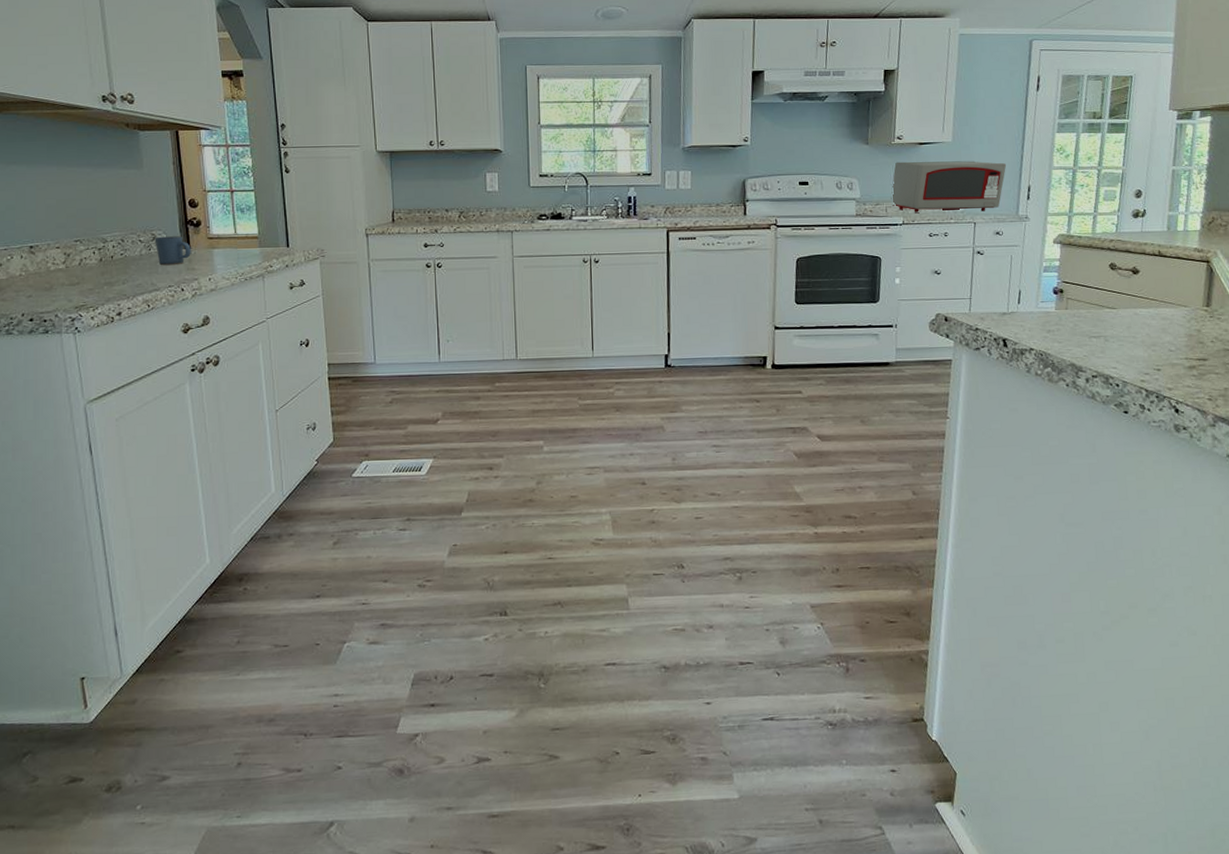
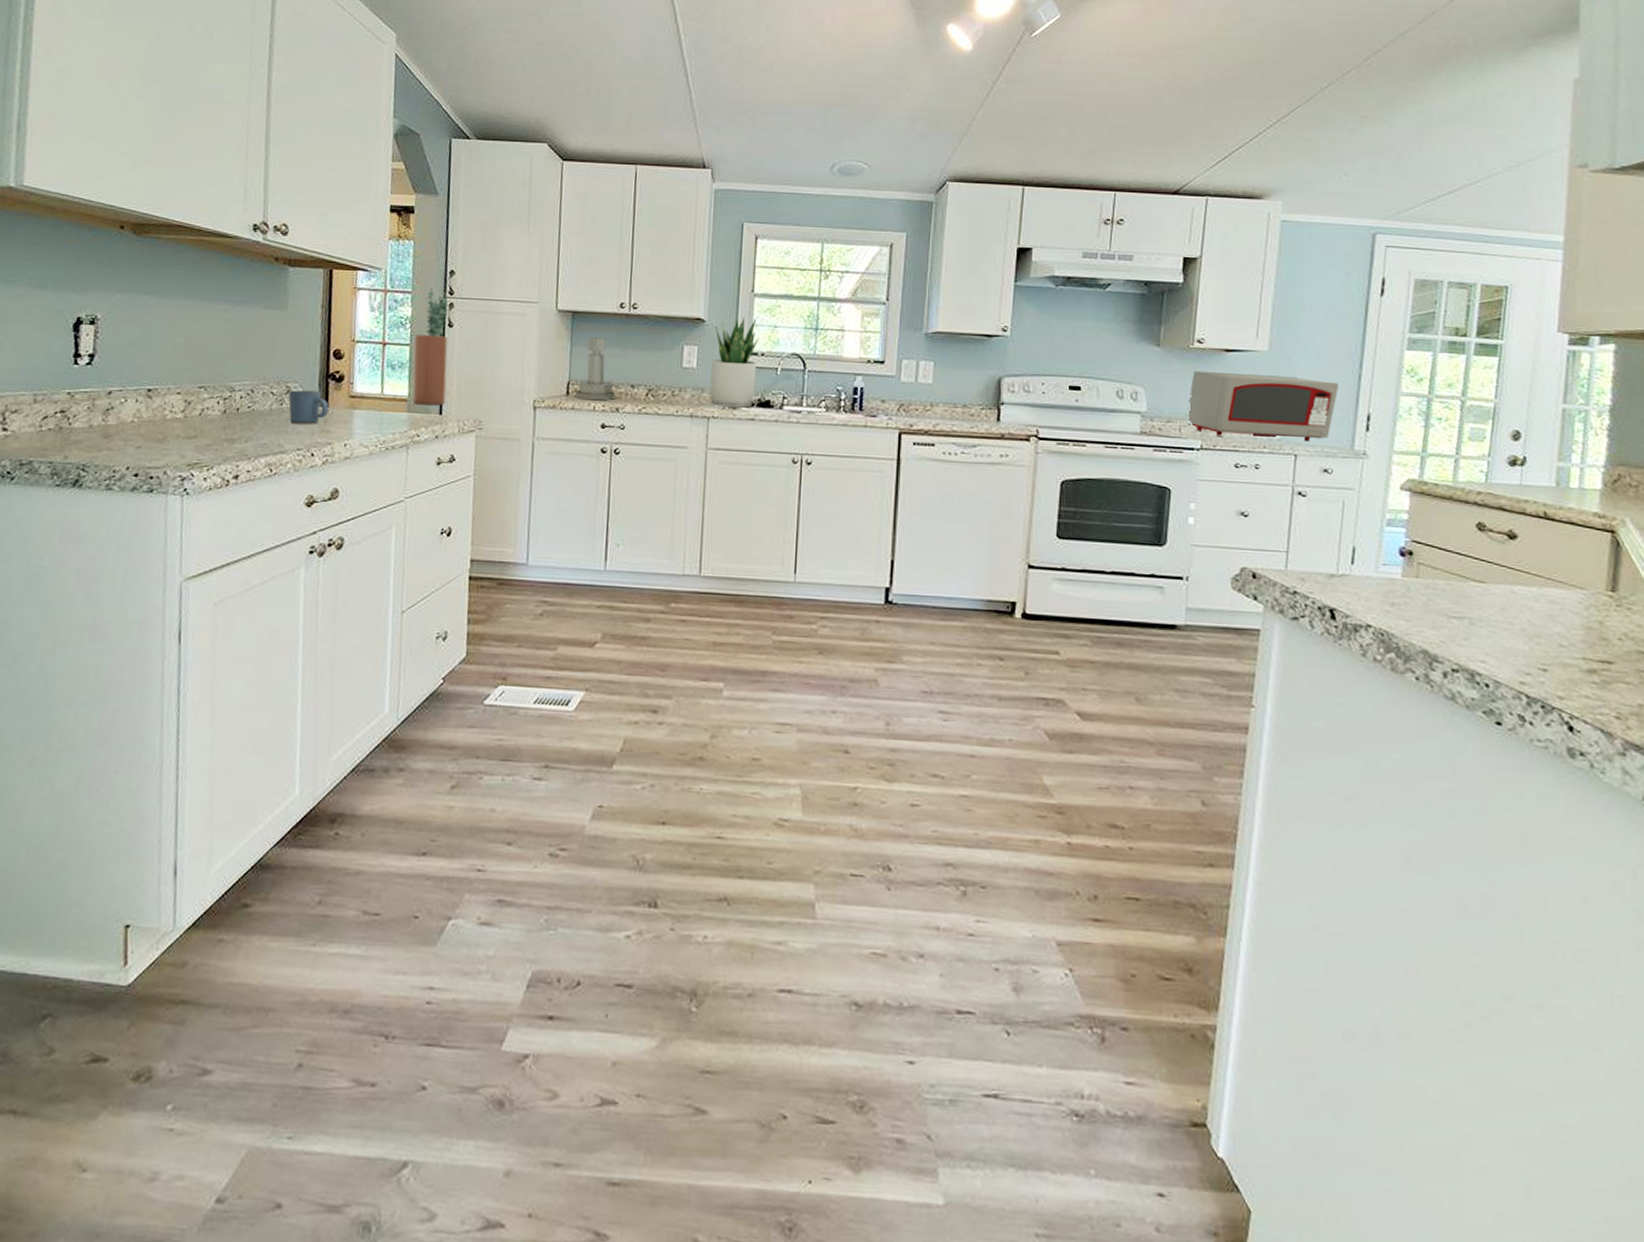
vase: none [257,140,291,241] -> present [412,288,448,406]
paper towel holder: none [399,172,435,225] -> present [574,337,617,401]
planter: none [510,145,548,222] -> present [710,316,759,408]

